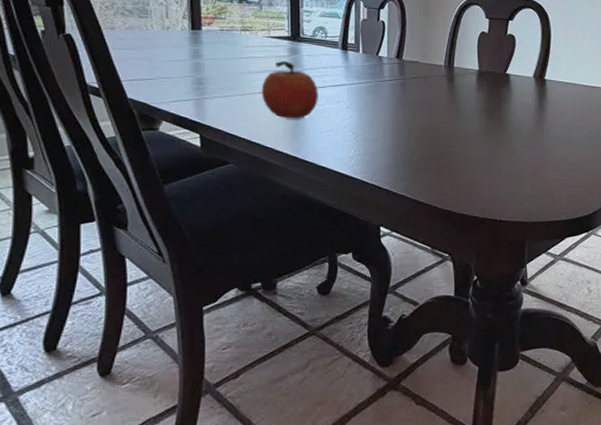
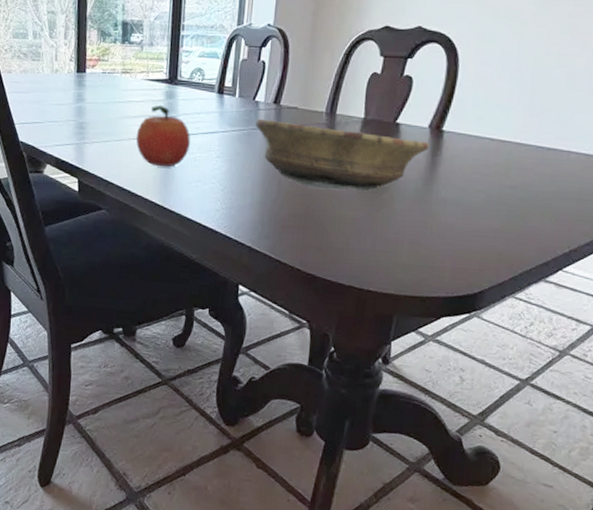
decorative bowl: none [380,72,536,133] -> present [255,118,430,192]

